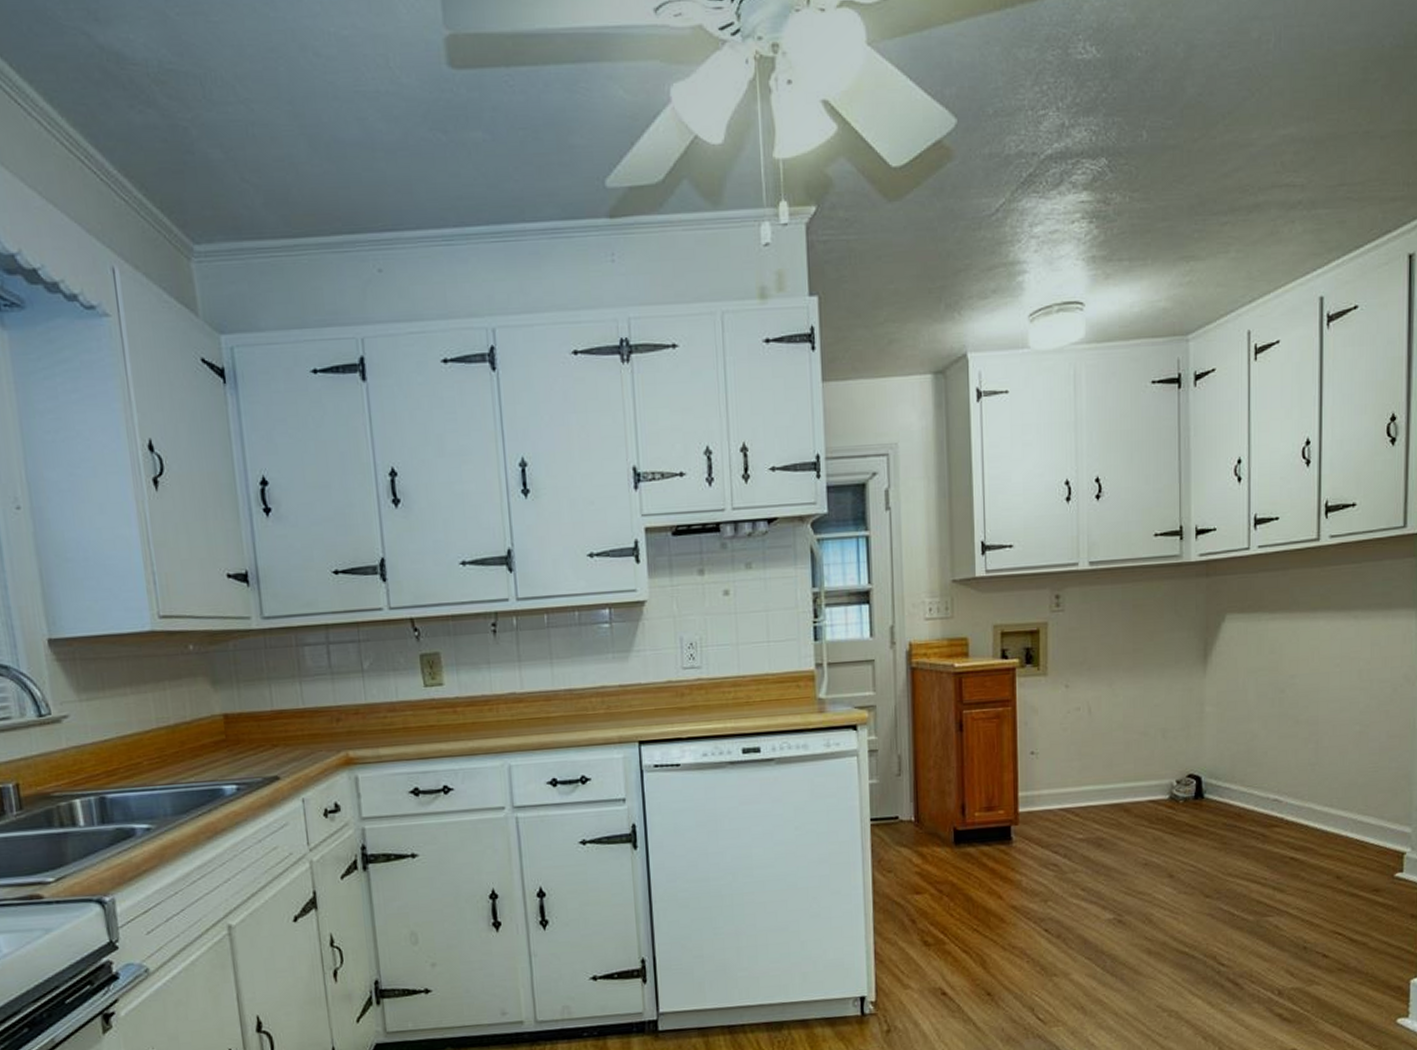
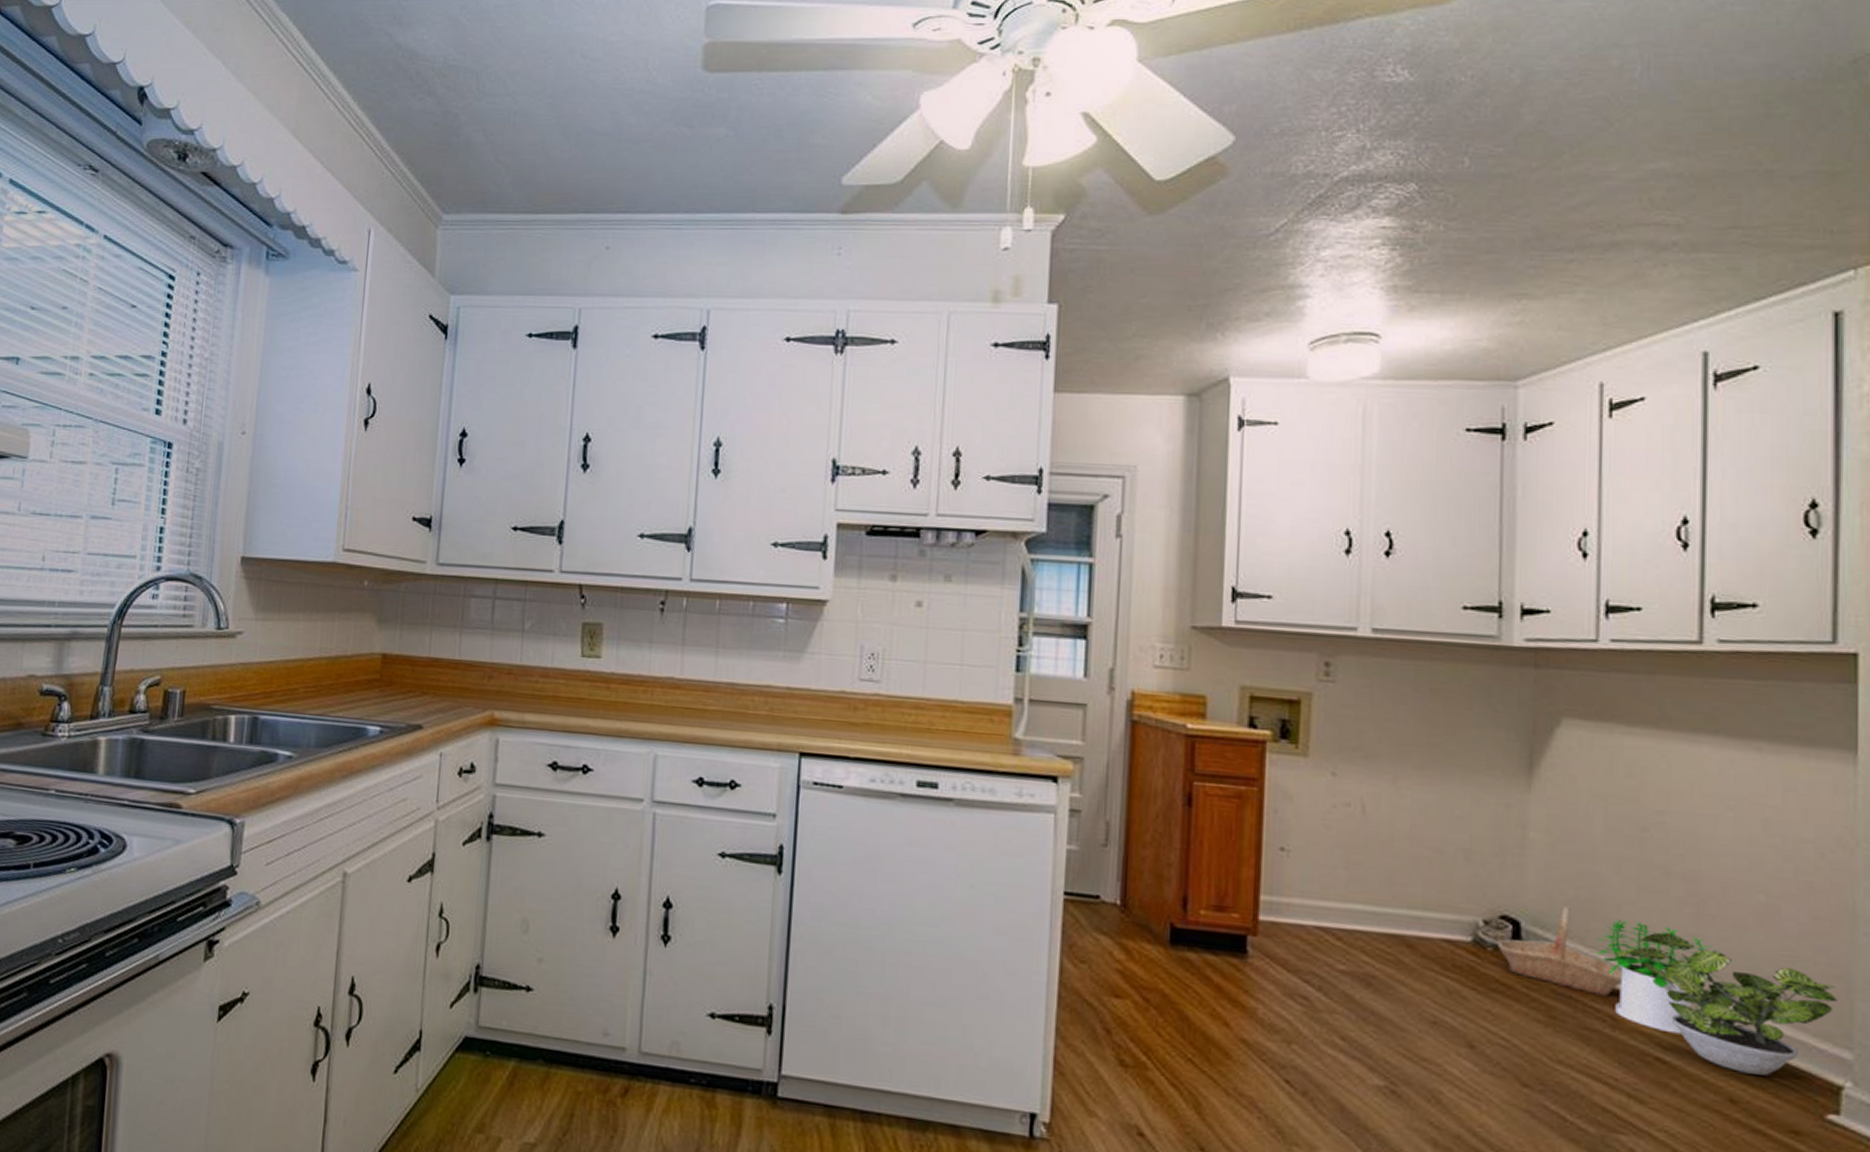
basket: none [1186,759,1269,821] -> present [1496,906,1622,996]
potted plant: none [1252,762,1330,838] -> present [1597,919,1719,1035]
potted plant: none [1265,765,1403,857] -> present [1616,932,1837,1076]

